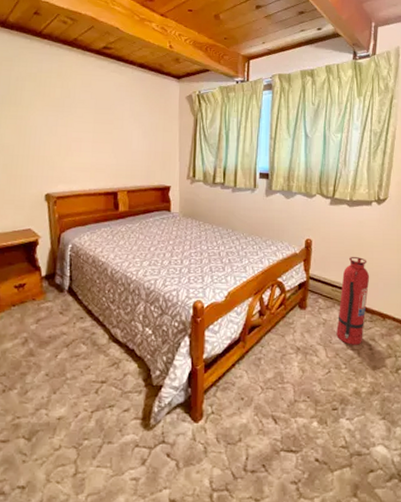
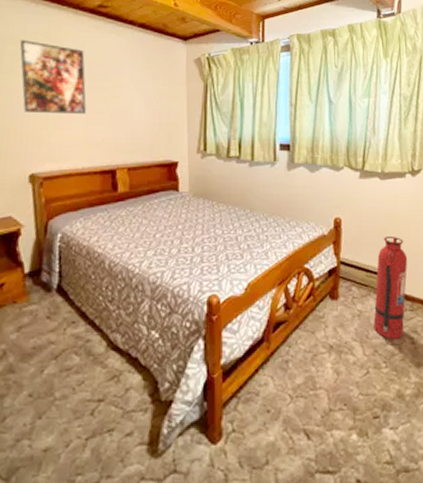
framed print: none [36,78,93,143] -> present [19,40,86,114]

